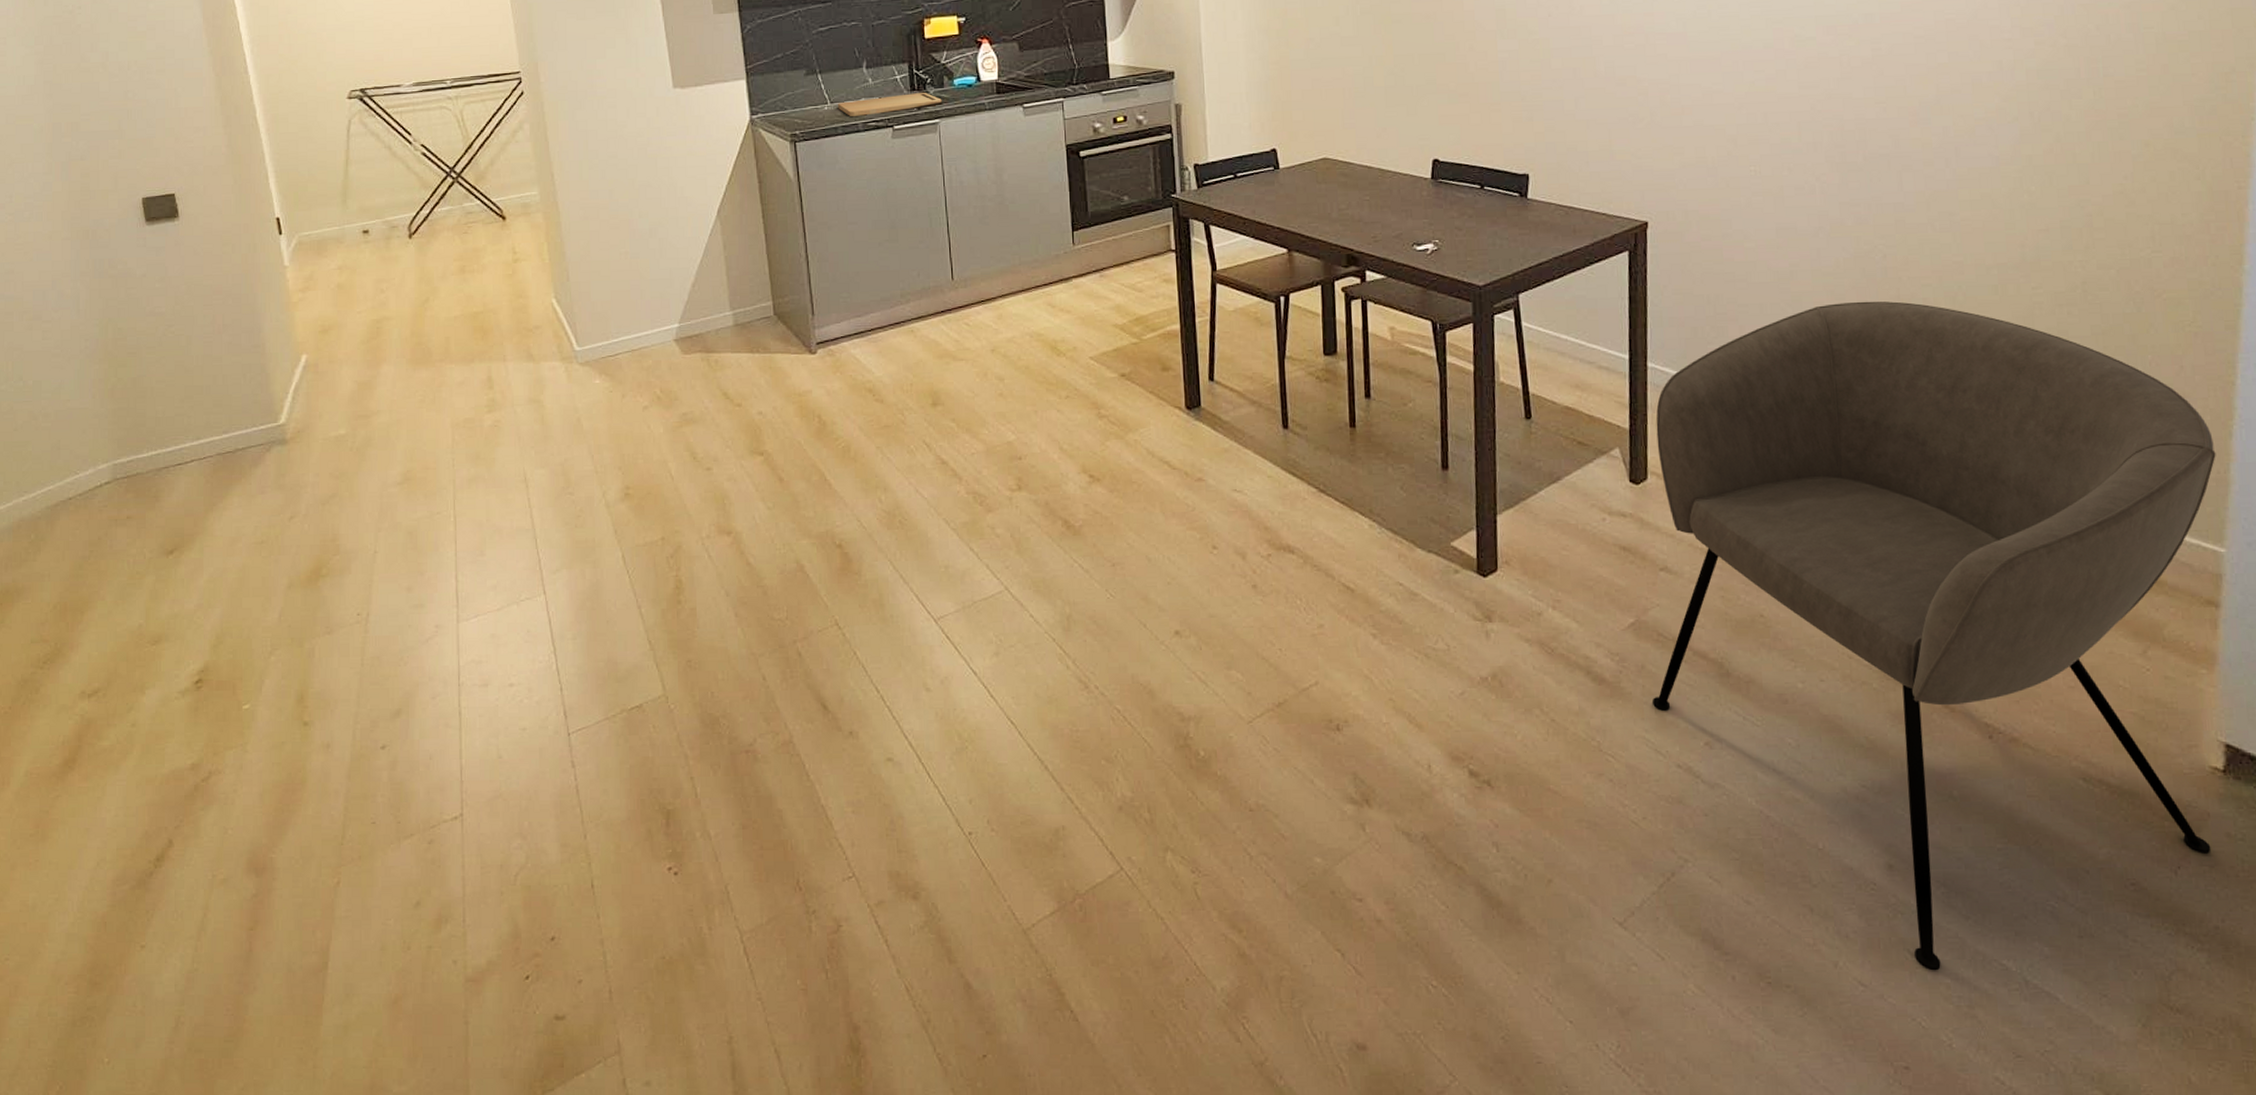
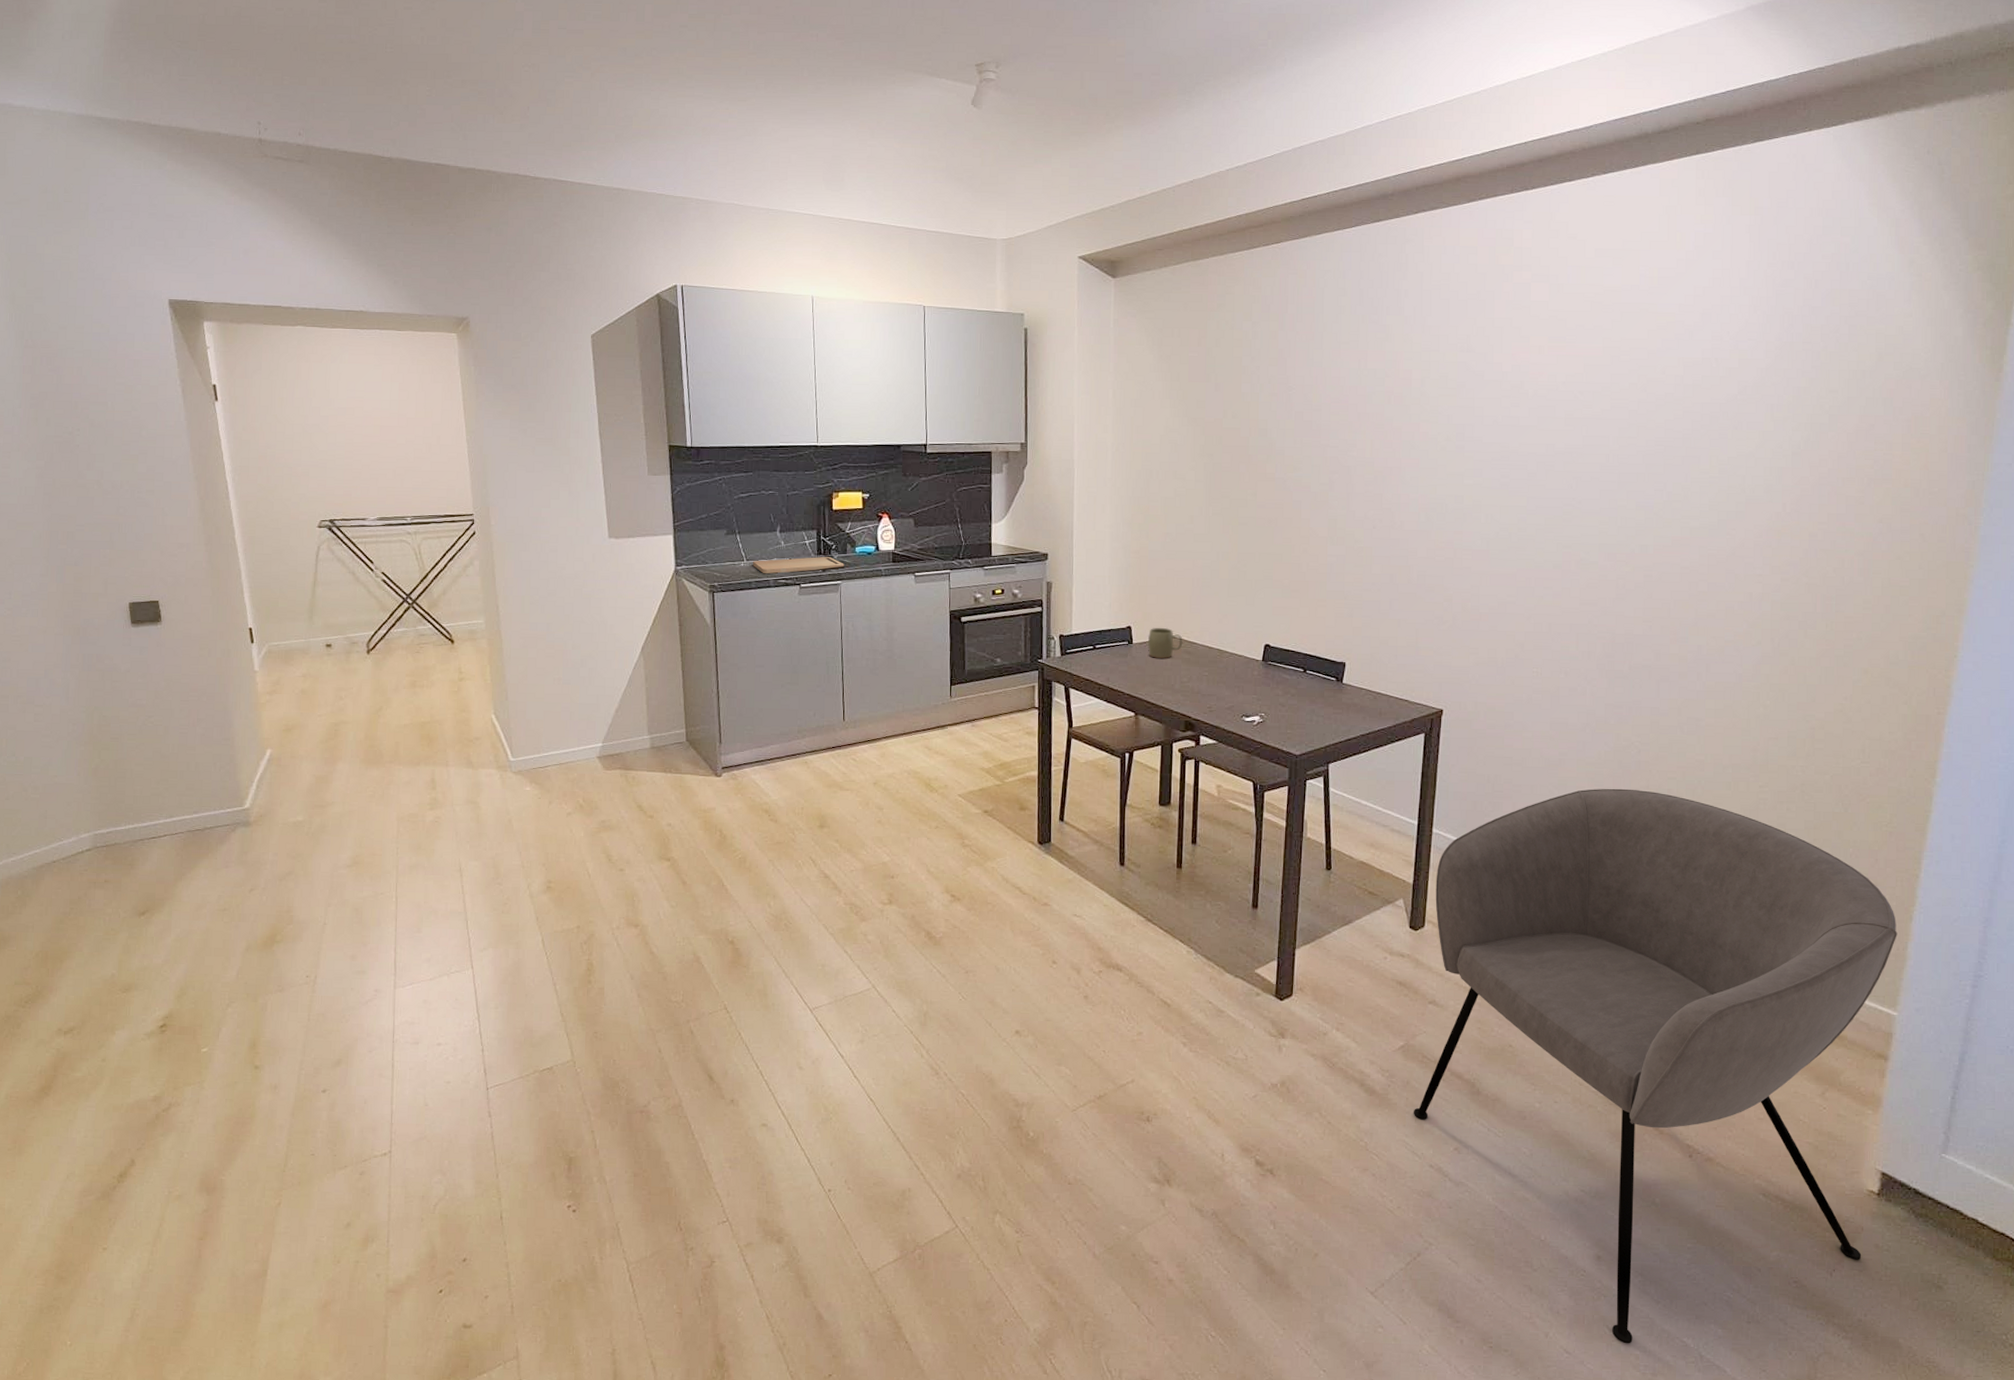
mug: none [1297,147,1338,184] -> present [1148,627,1183,658]

